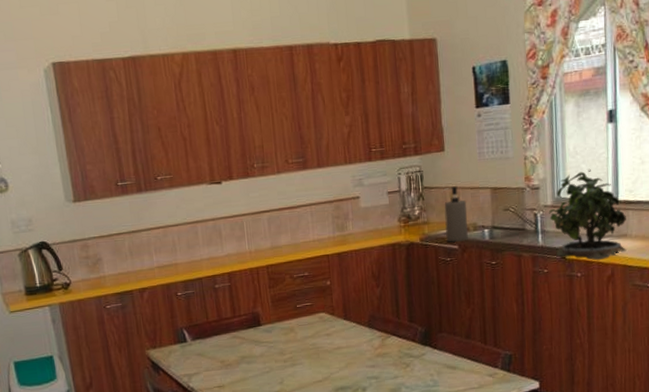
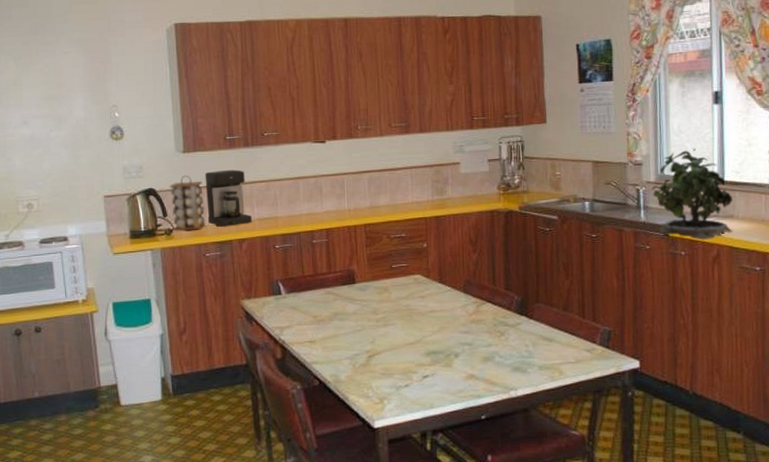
spice rack: none [62,225,103,285] -> present [170,174,205,232]
coffee maker: none [98,216,152,278] -> present [205,169,252,227]
soap dispenser: present [441,186,468,242] -> none [541,157,568,213]

